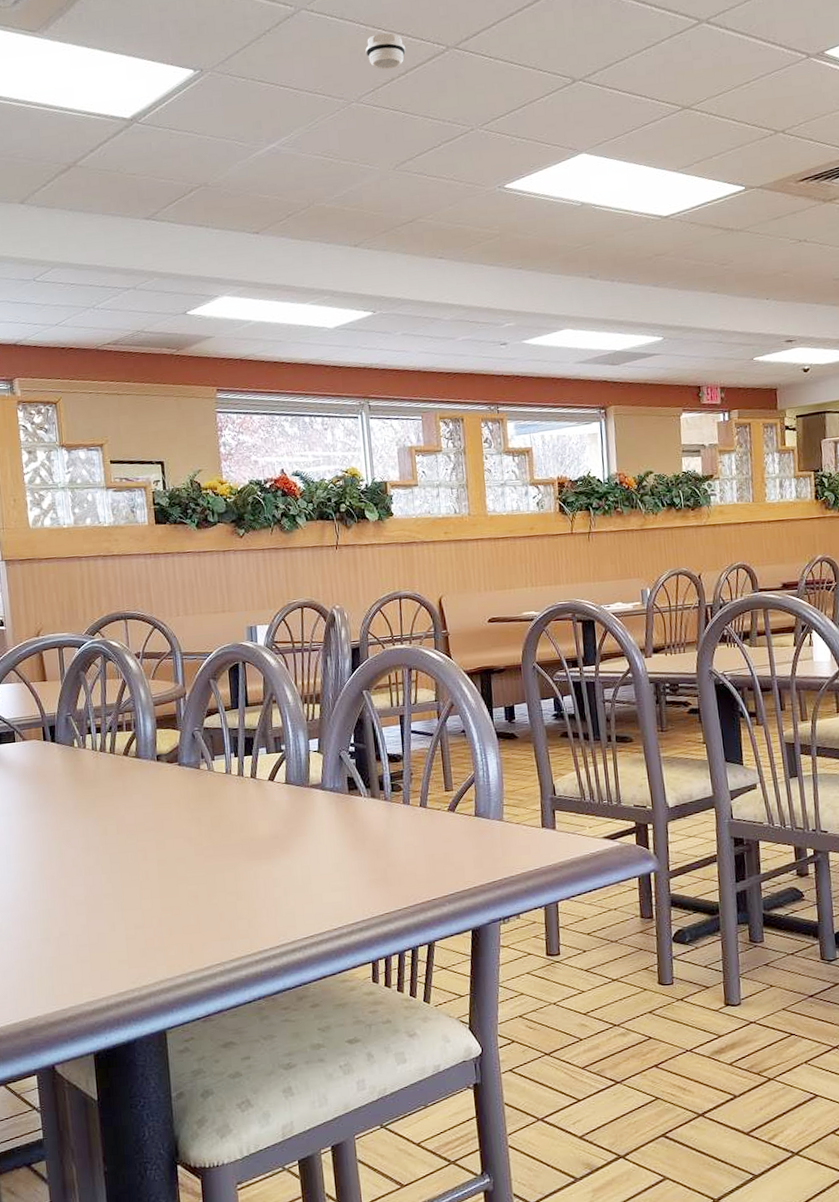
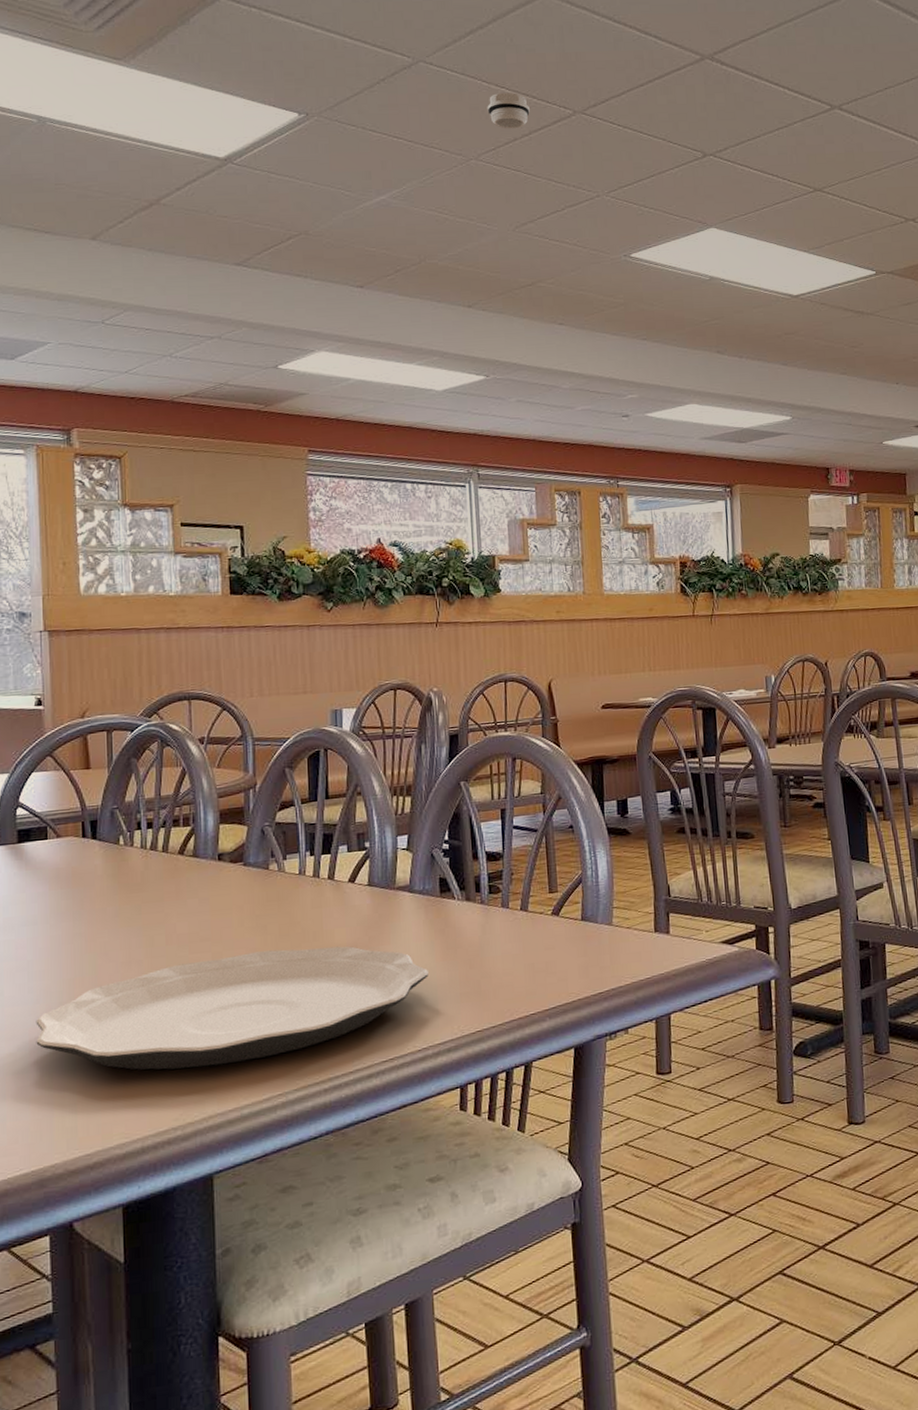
plate: none [15,836,341,941] -> present [36,946,428,1070]

